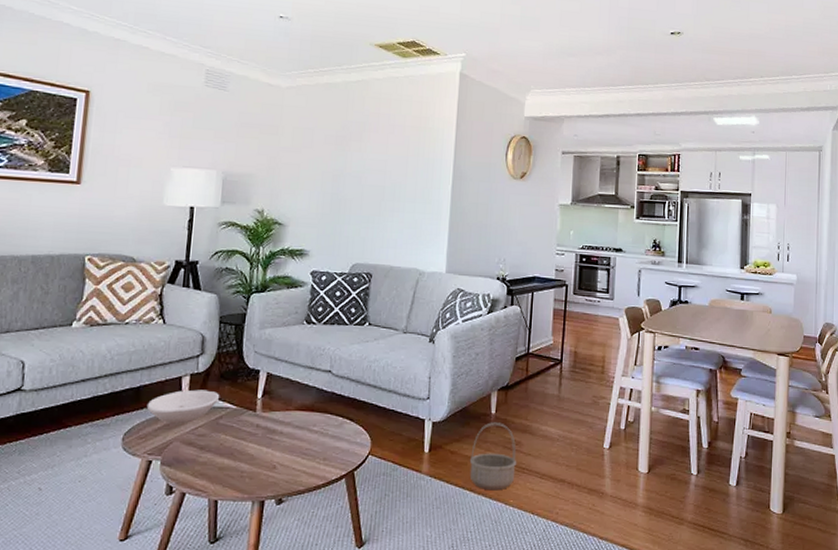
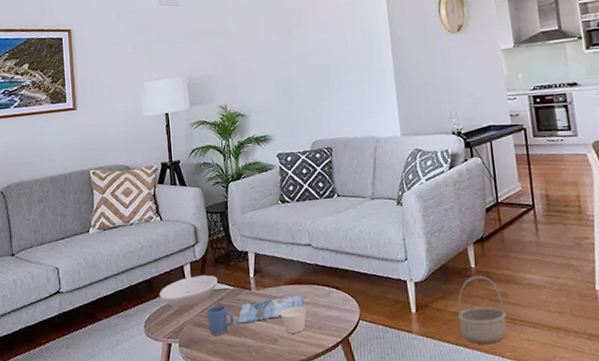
mug: none [199,424,231,457] -> present [206,304,234,336]
magazine: none [233,422,313,447] -> present [237,295,303,324]
candle: none [284,433,314,462] -> present [281,305,307,334]

